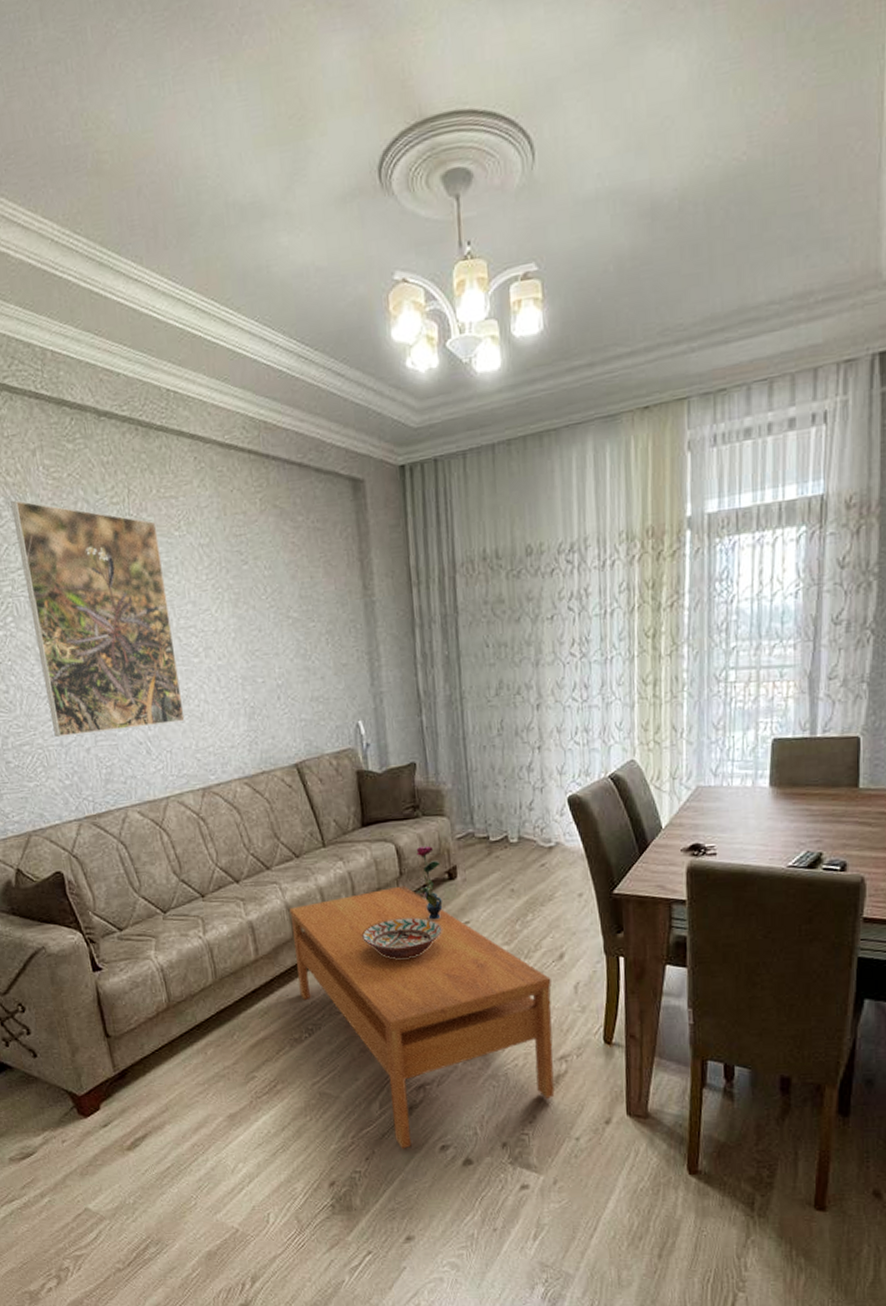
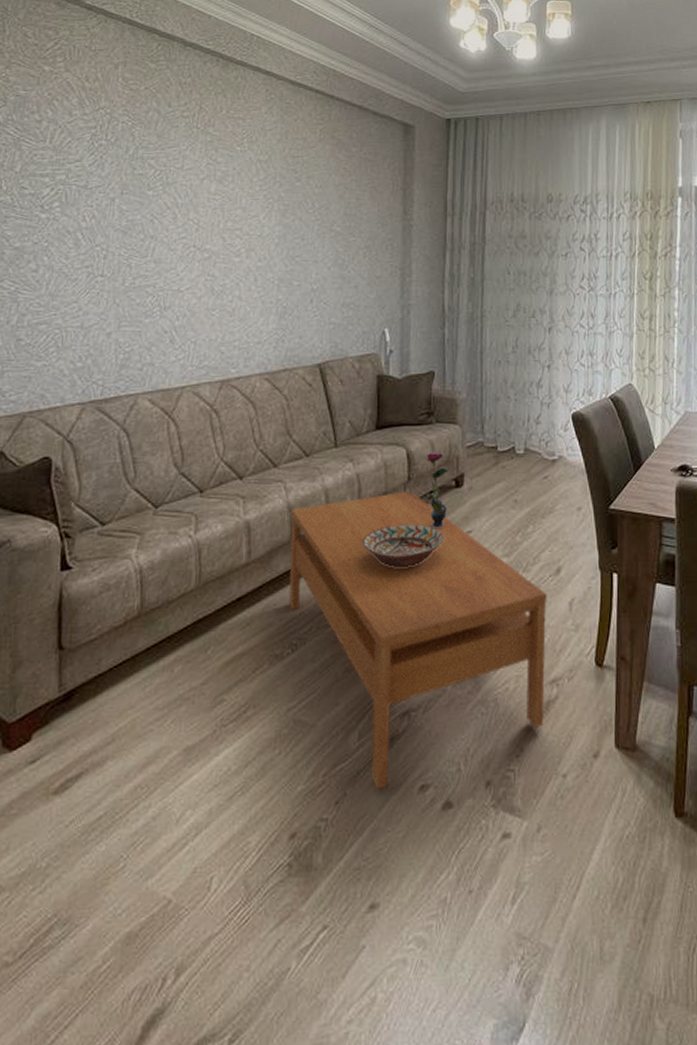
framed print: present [11,499,185,737] -> none [76,102,221,319]

